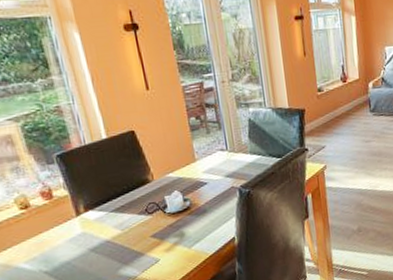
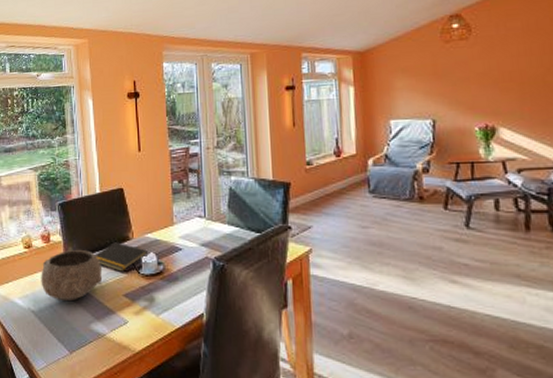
bowl: none [47,199,125,255] -> present [41,249,103,302]
notepad: none [111,186,171,215] -> present [95,242,147,272]

